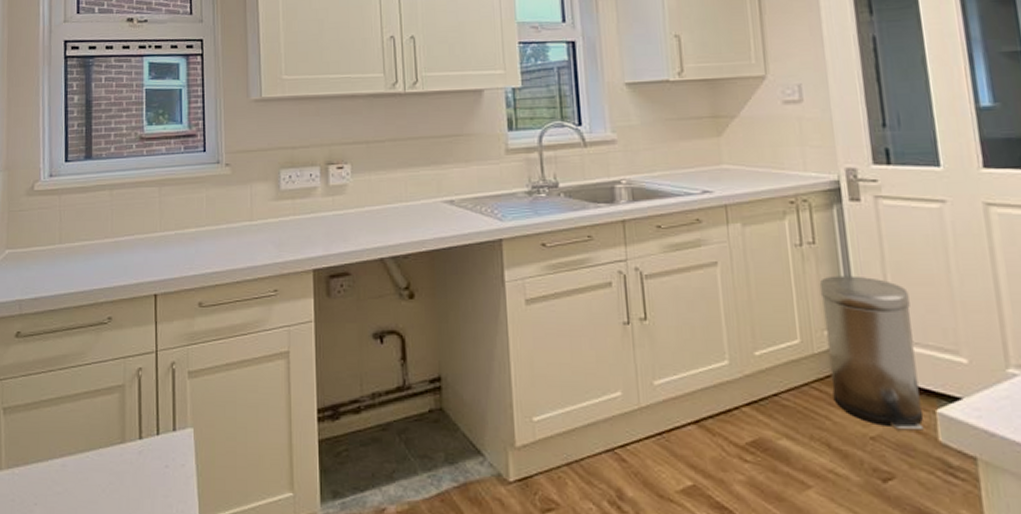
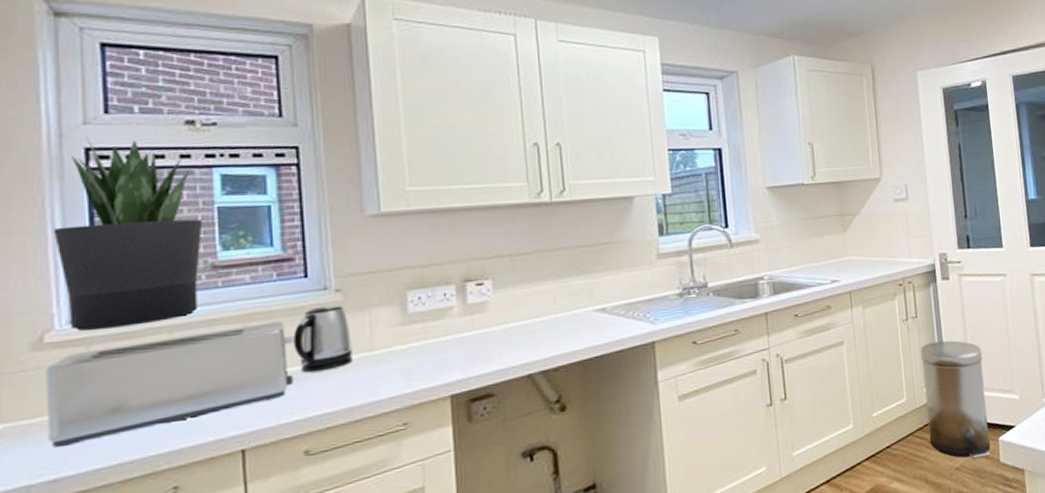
toaster: none [33,188,194,272] -> present [46,321,294,447]
planter: none [43,32,136,184] -> present [53,137,203,332]
kettle: none [194,177,238,235] -> present [293,305,354,374]

